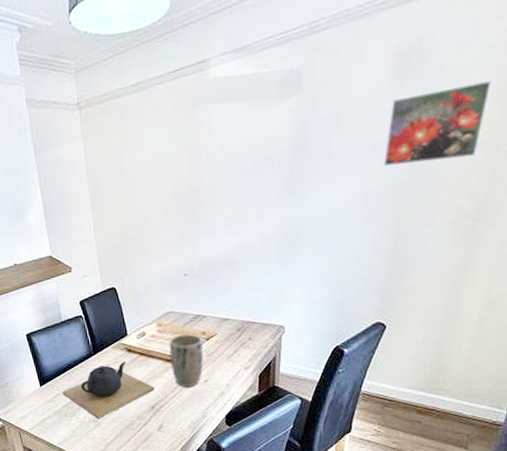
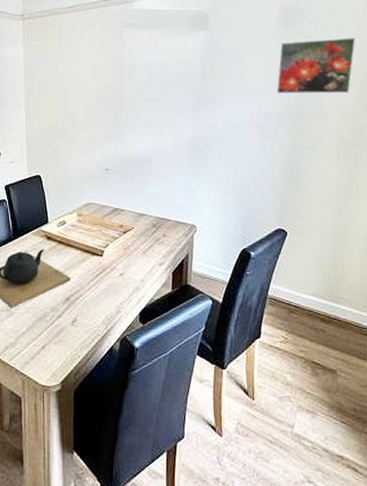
plant pot: present [169,334,204,388] -> none [87,226,120,280]

